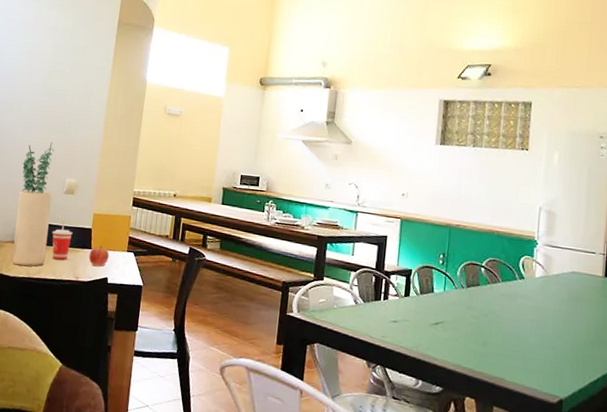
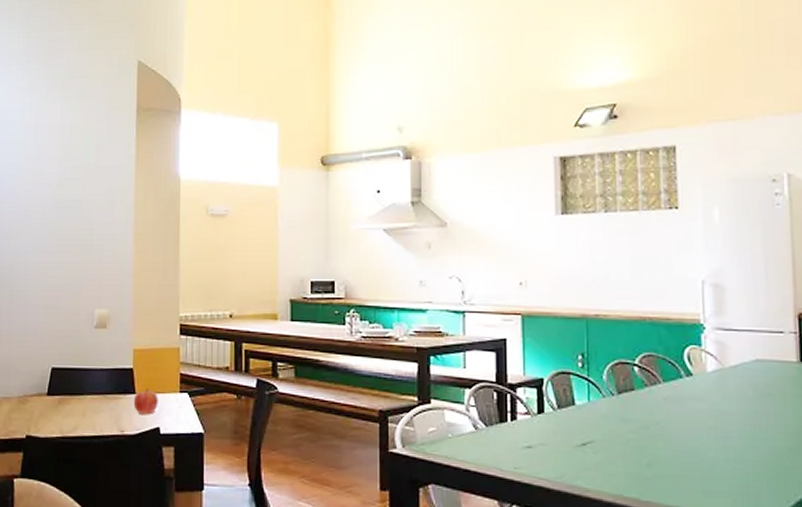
vase: present [12,141,54,267] -> none [39,266,81,424]
beverage cup: present [52,213,73,260] -> none [85,353,111,412]

